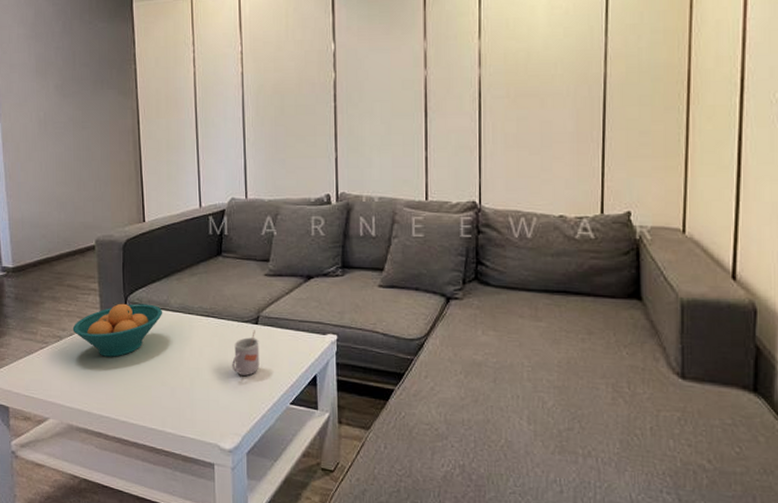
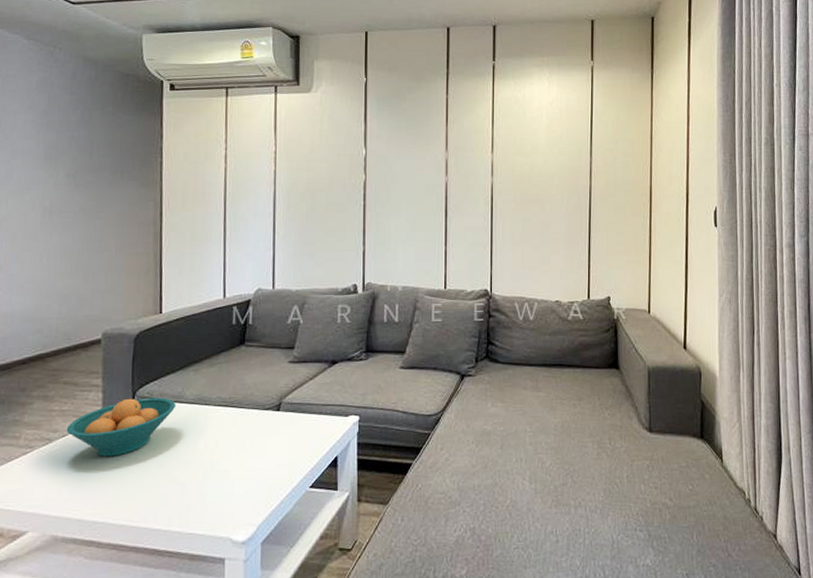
mug: present [232,330,260,376] -> none [250,416,280,463]

